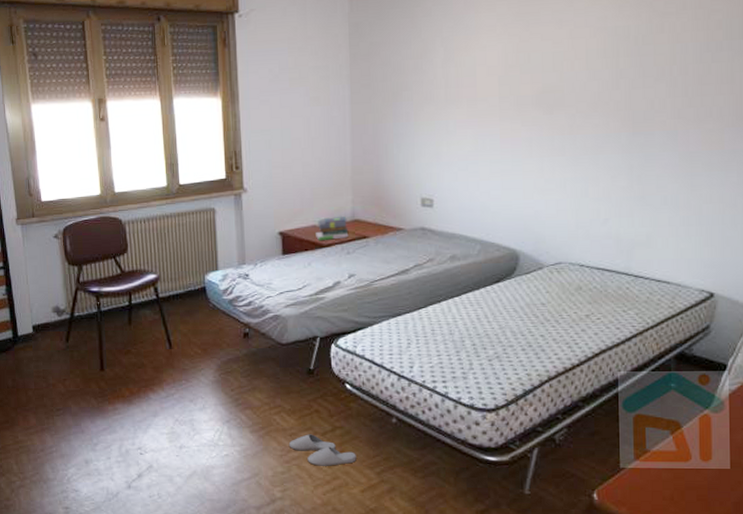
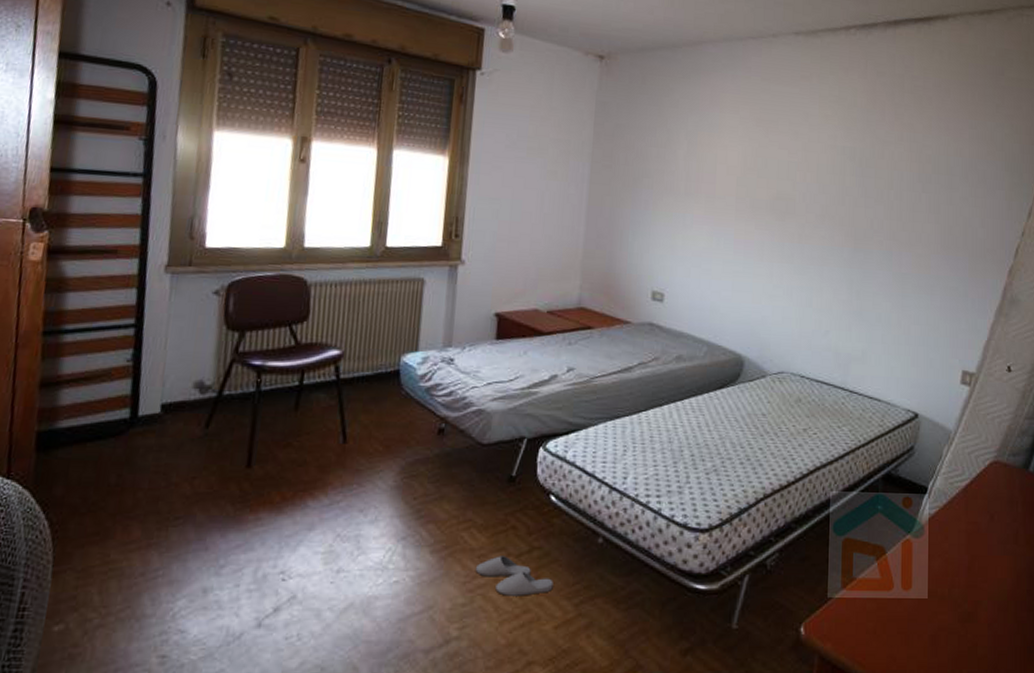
books: present [316,217,349,241] -> none [536,302,573,328]

